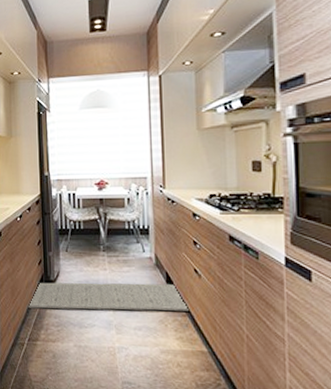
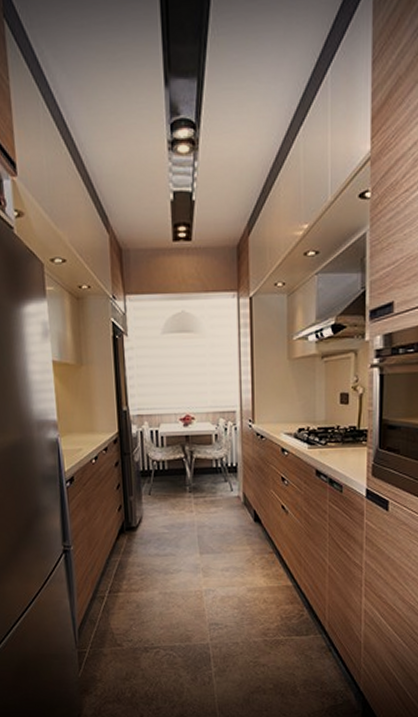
rug: present [29,282,189,311] -> none [108,522,275,558]

